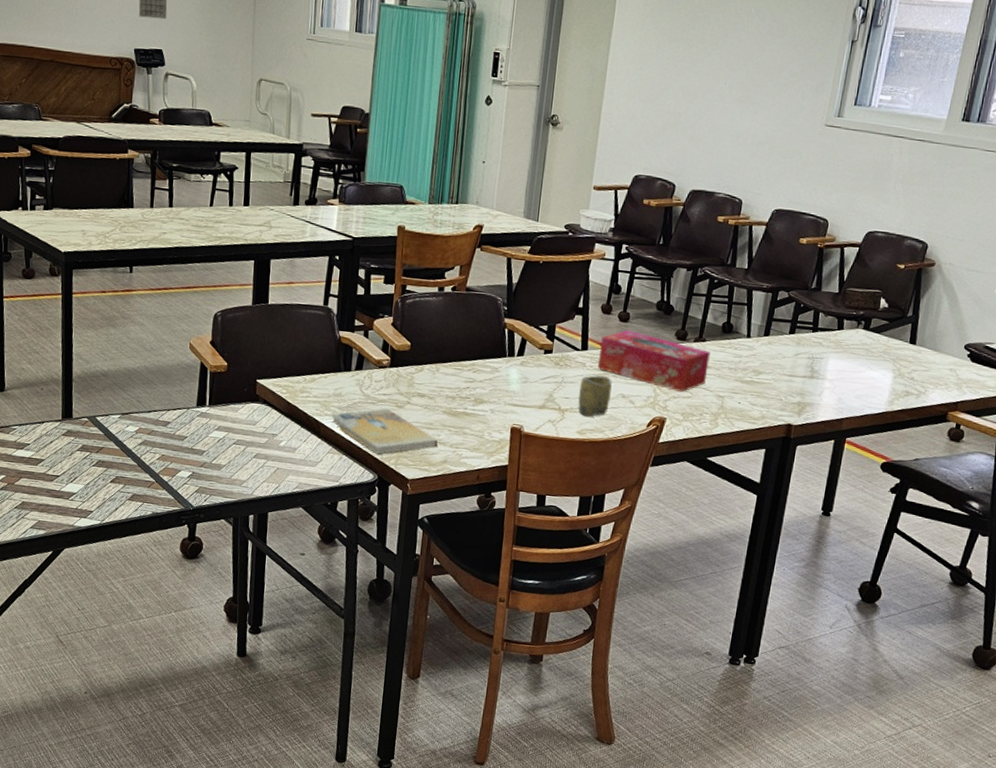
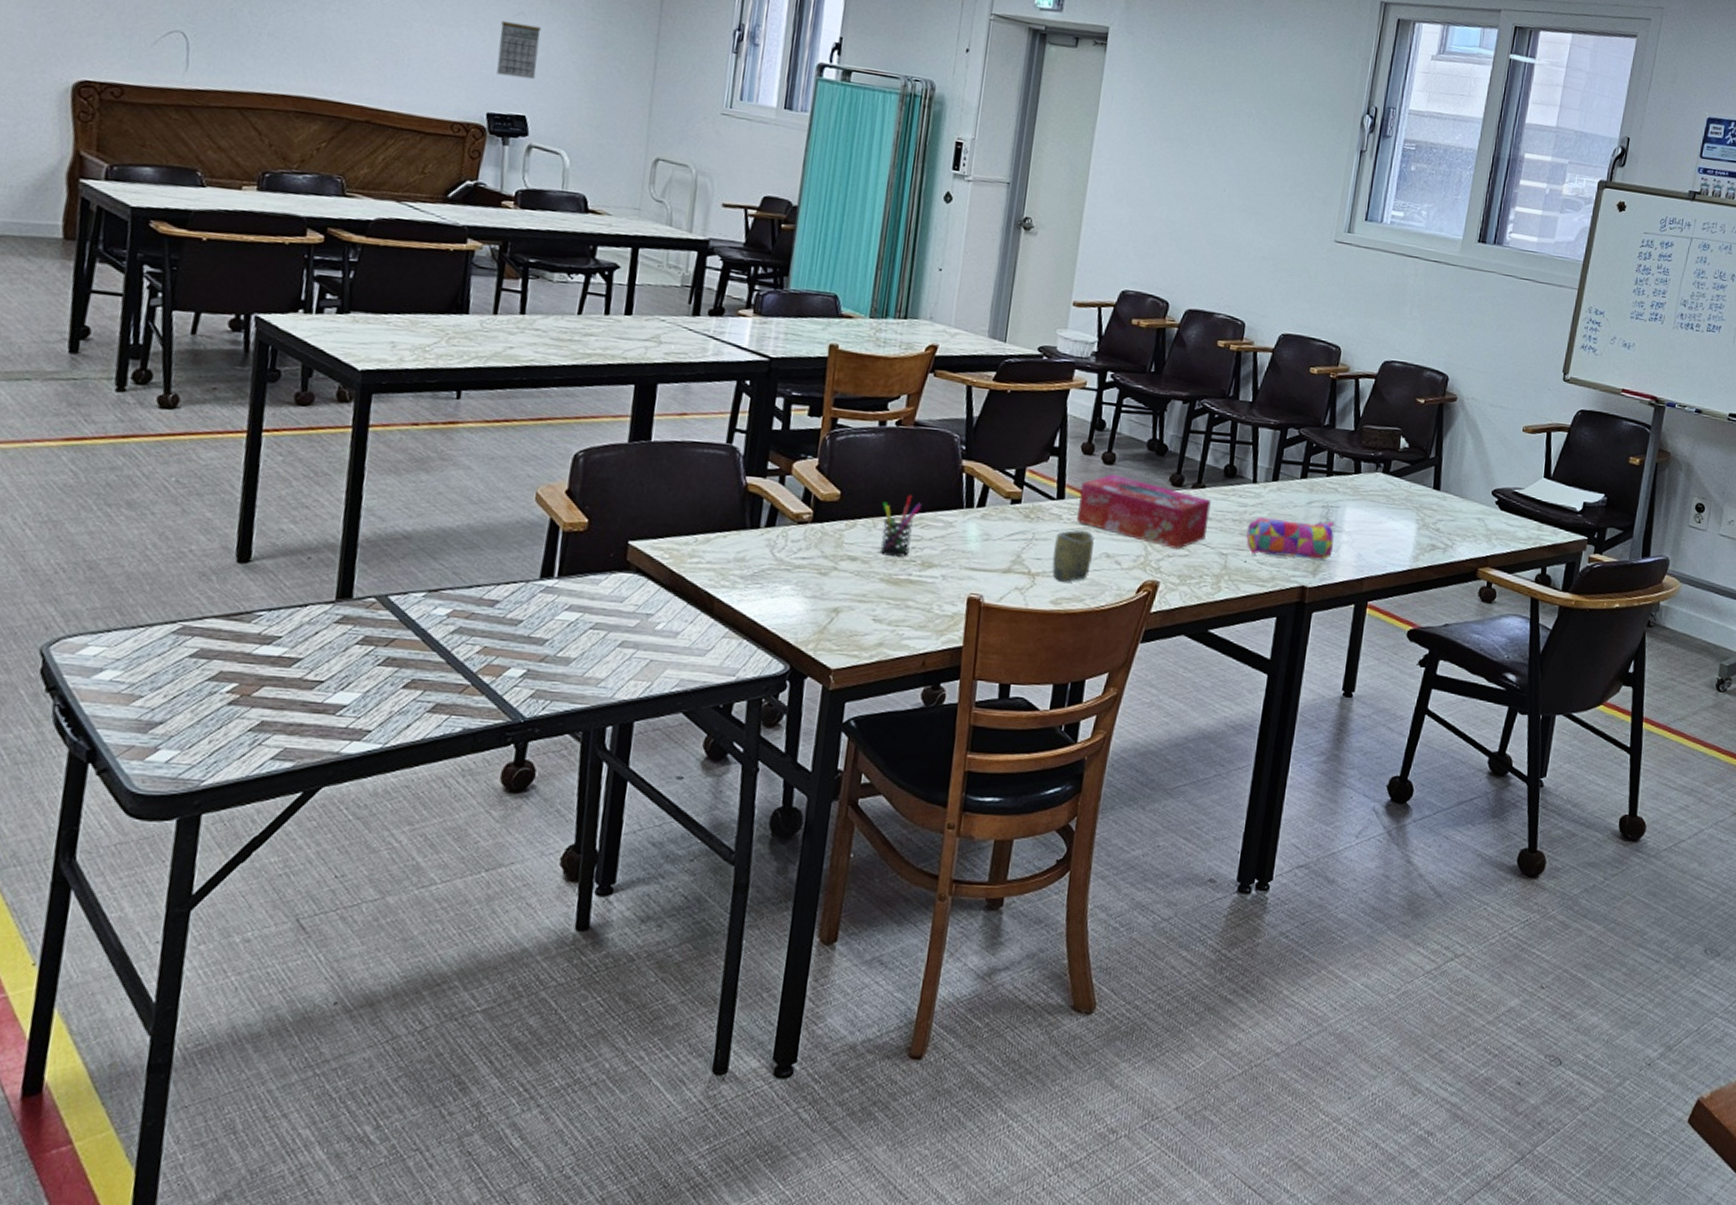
book: present [330,408,438,454] -> none [728,576,872,637]
pen holder: none [442,346,474,395] -> present [879,495,923,558]
pencil case: none [740,366,819,403] -> present [1246,517,1335,560]

